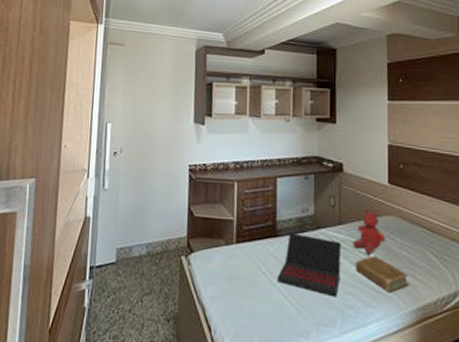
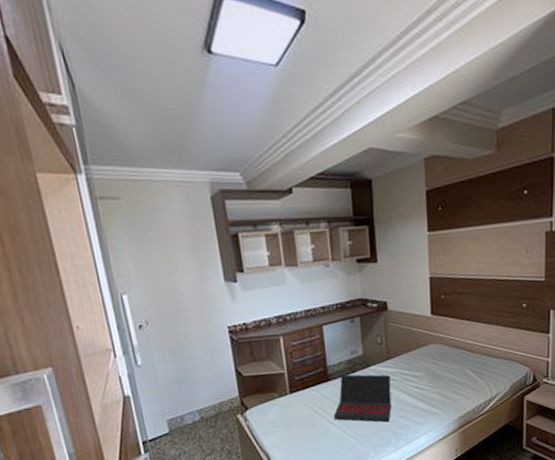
teddy bear: present [352,208,386,254] -> none [401,340,431,381]
book: present [355,256,409,293] -> none [404,381,451,410]

